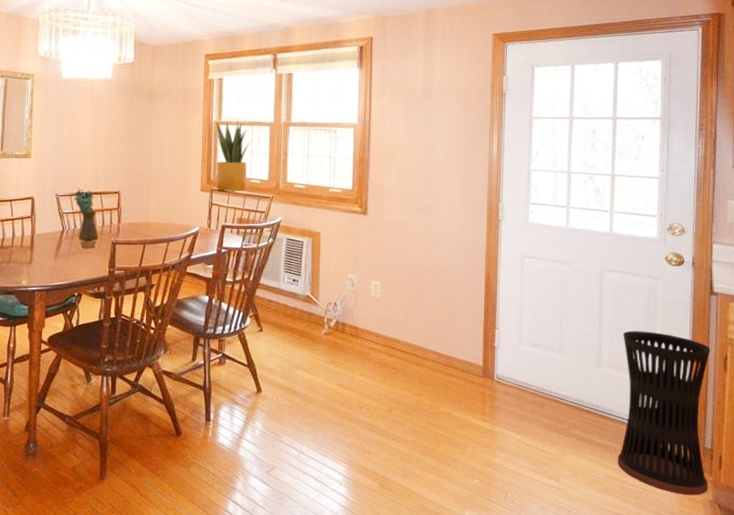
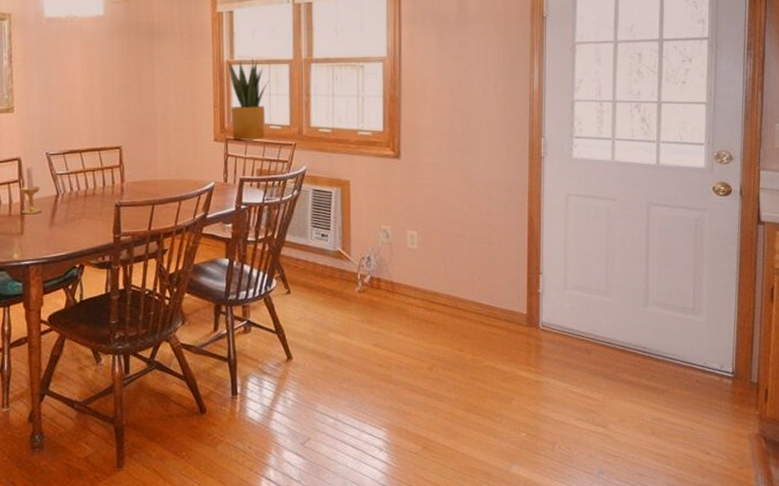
candlestick: none [31,201,49,247] -> present [20,162,41,215]
vase: present [75,188,99,248] -> none [69,144,99,213]
umbrella stand: present [618,331,711,496] -> none [665,266,758,431]

